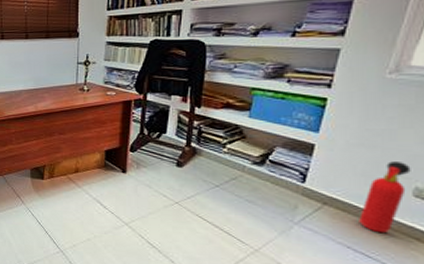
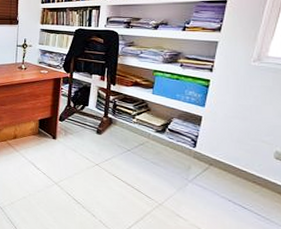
fire extinguisher: present [359,161,411,234] -> none [237,131,272,189]

